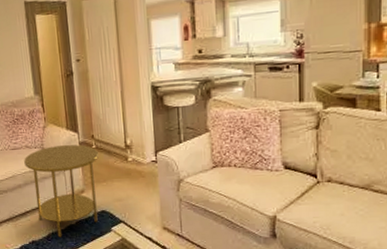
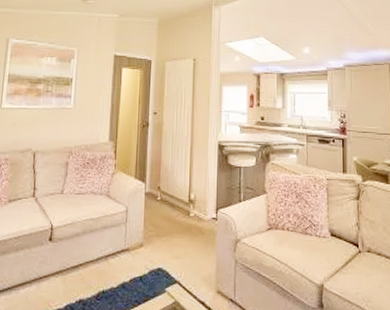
side table: present [24,144,99,237] -> none [87,194,163,297]

